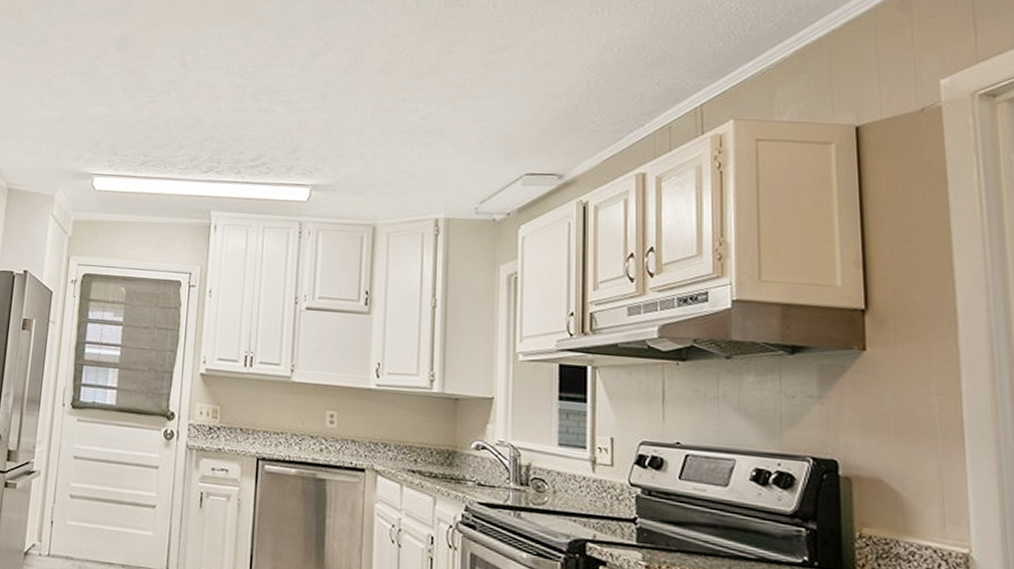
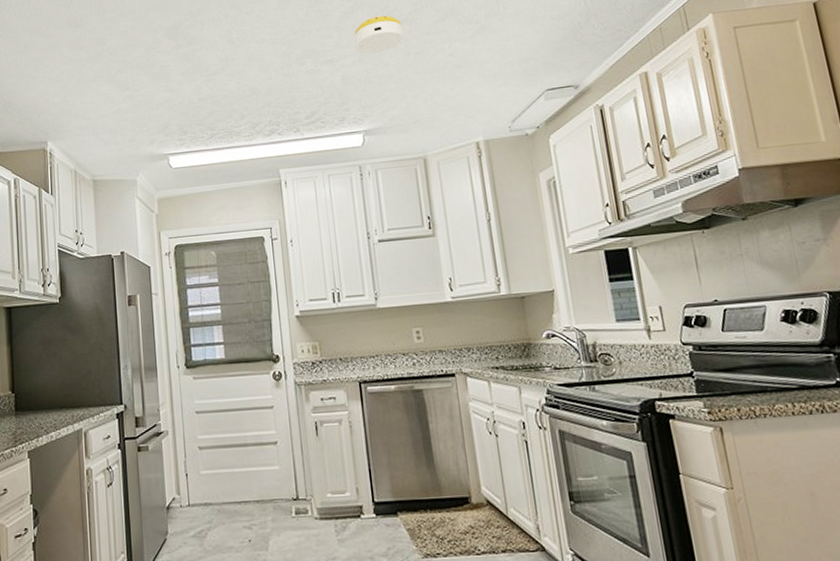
smoke detector: none [320,61,375,103] -> present [354,15,403,54]

